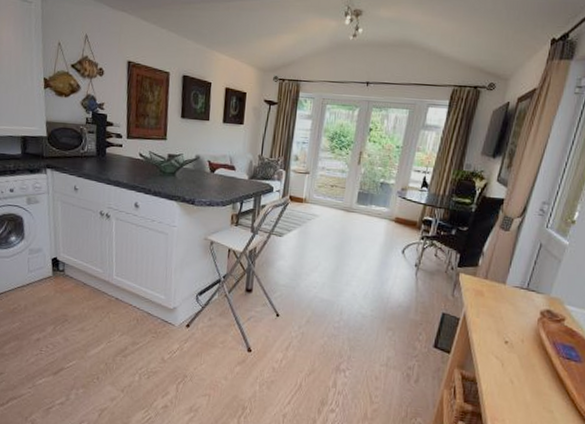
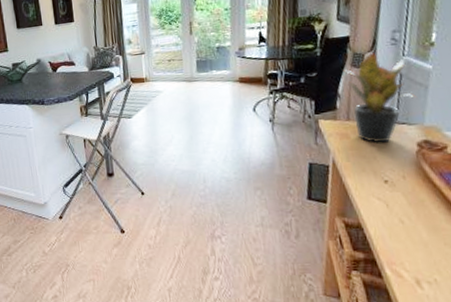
potted plant: none [491,219,549,306] -> present [342,53,416,143]

